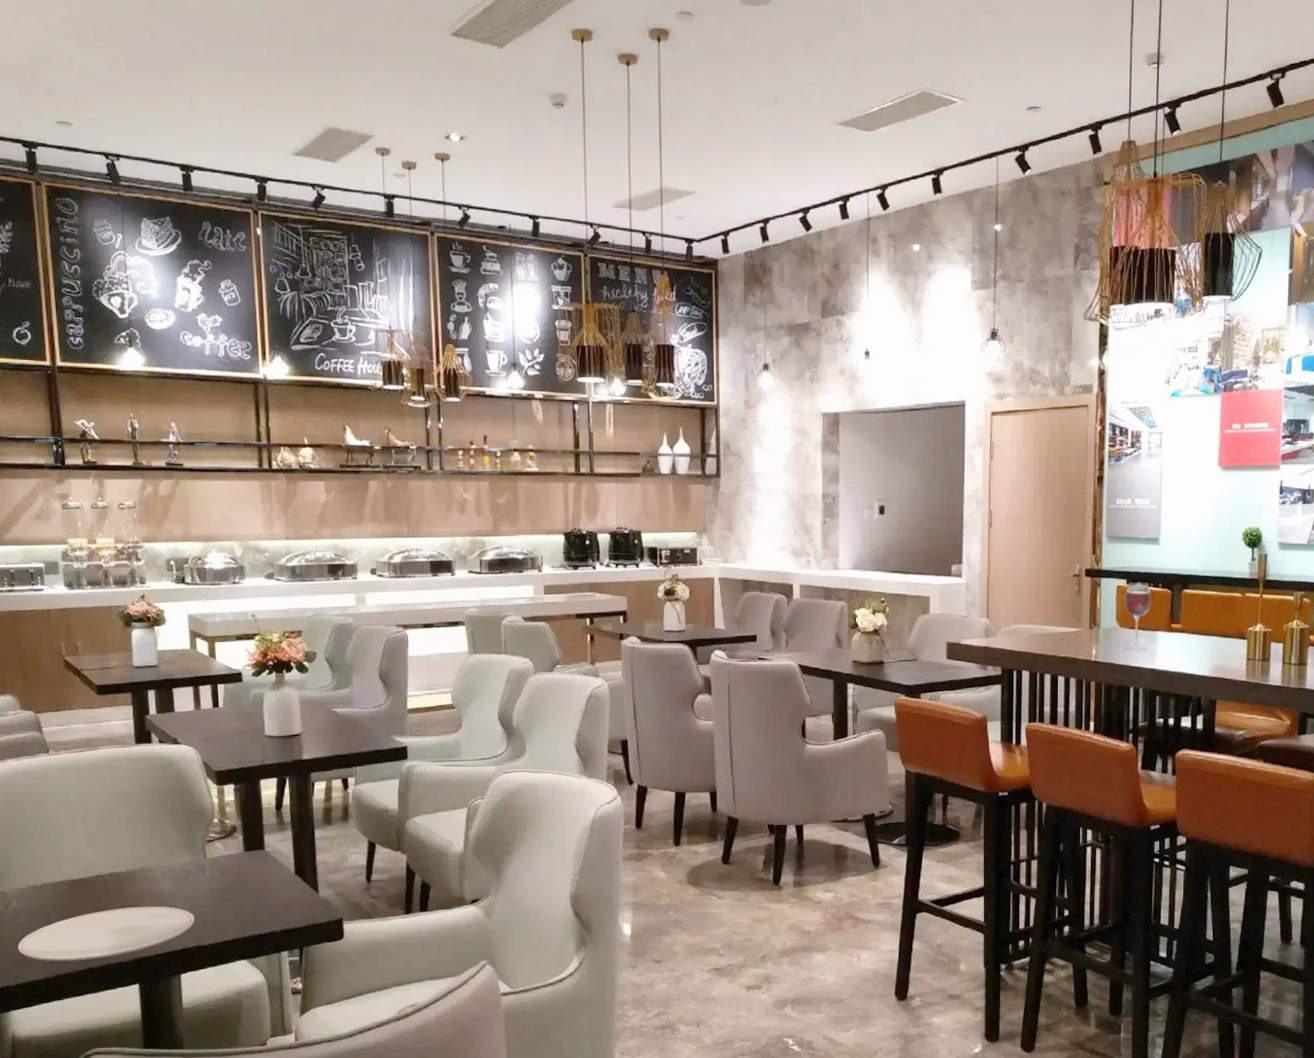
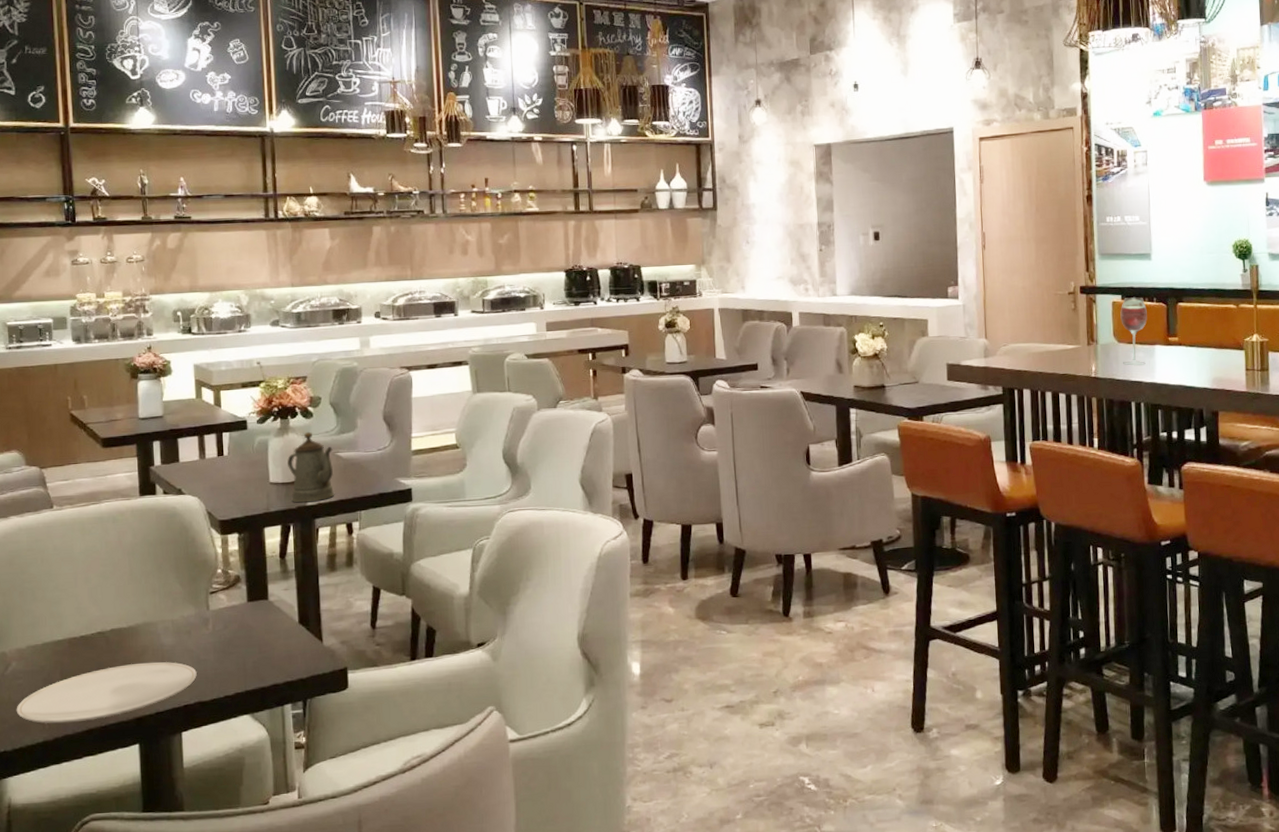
coffee pot: none [283,686,330,757] -> present [287,431,335,503]

